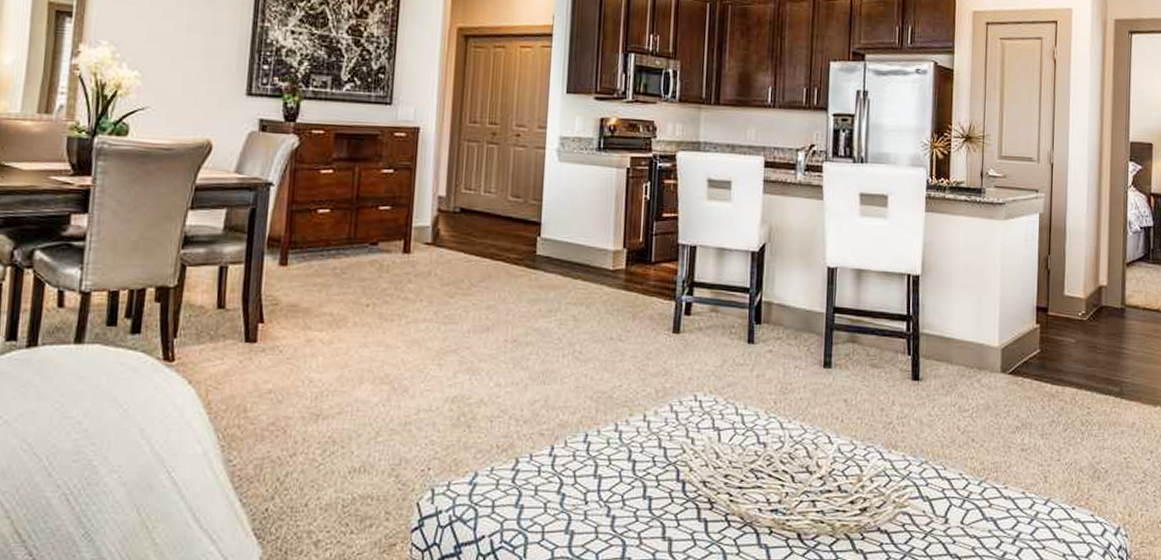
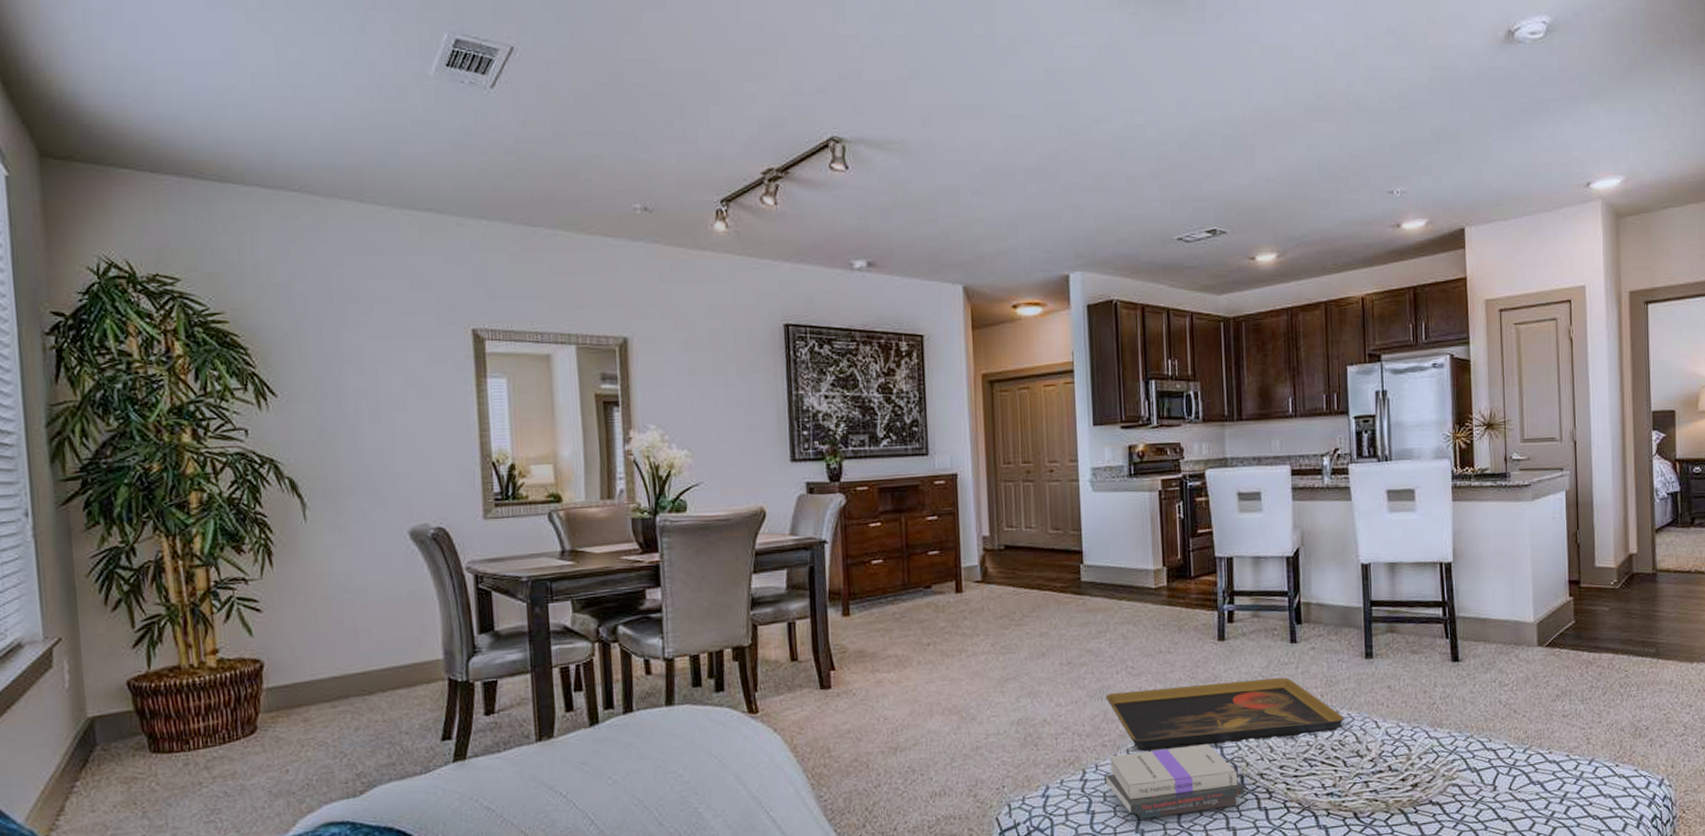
books: none [538,443,686,519] -> present [1105,744,1245,820]
decorative tray: none [548,377,796,444] -> present [1105,677,1344,751]

